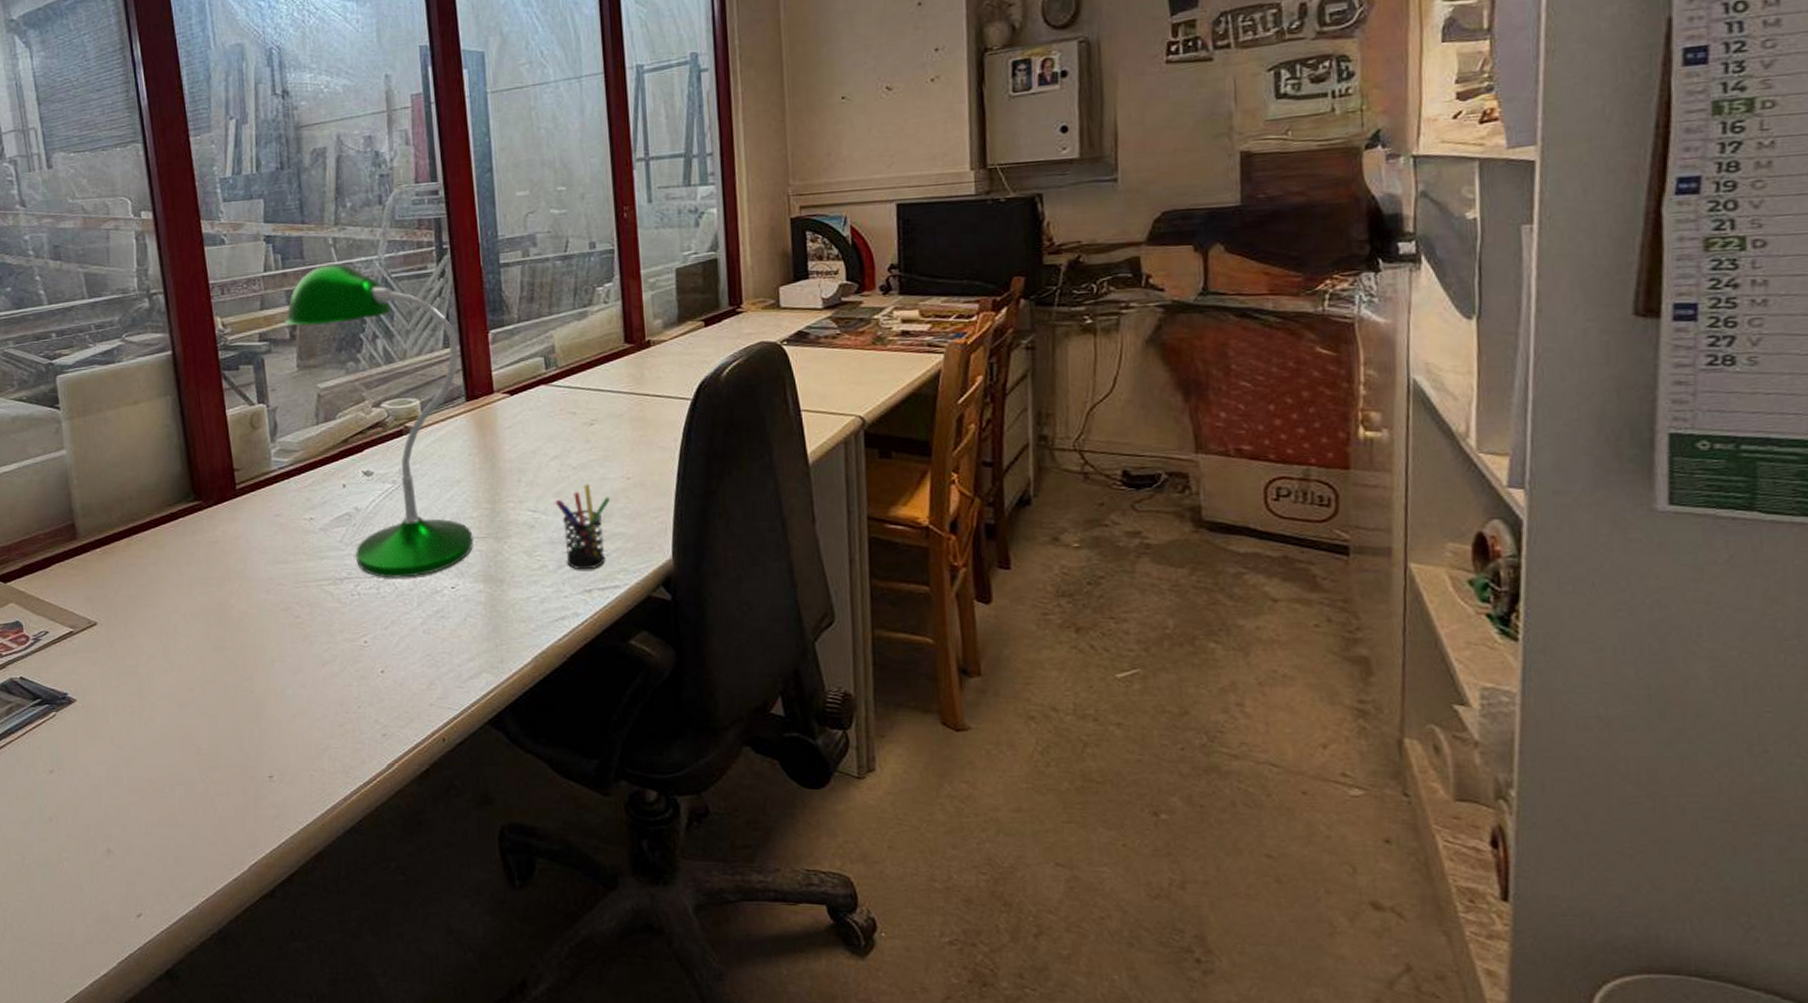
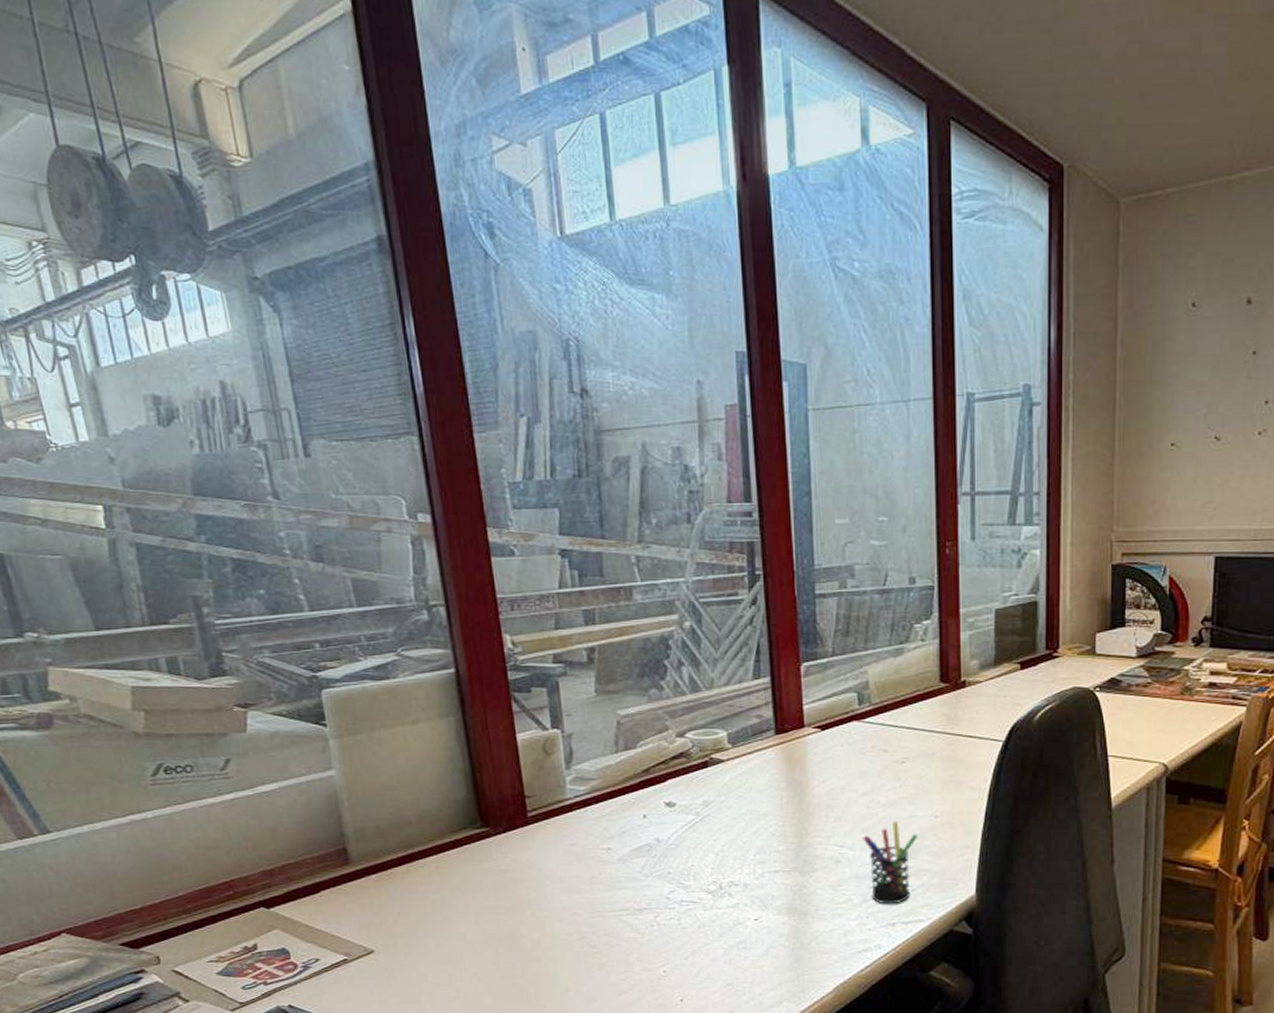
desk lamp: present [285,263,474,578] -> none [582,584,779,910]

